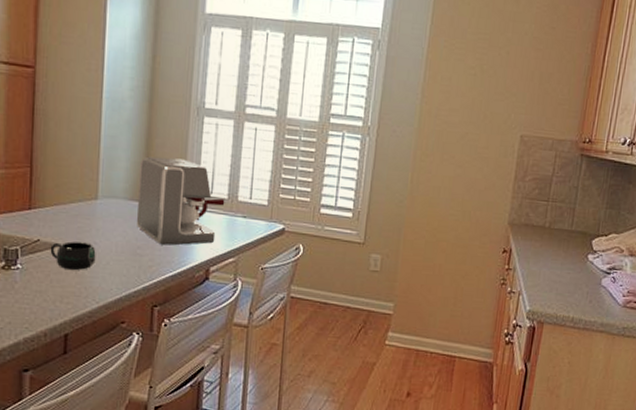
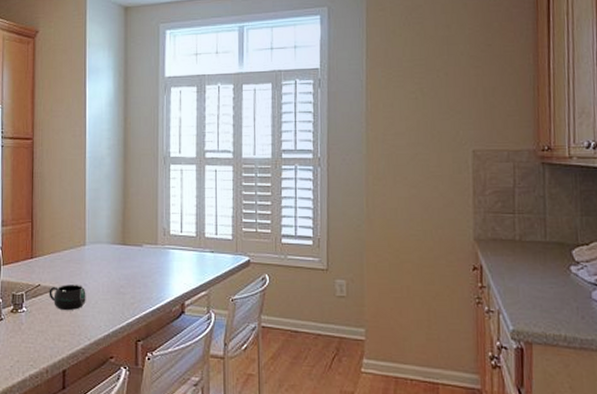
coffee maker: present [136,156,225,245] -> none [118,204,194,283]

